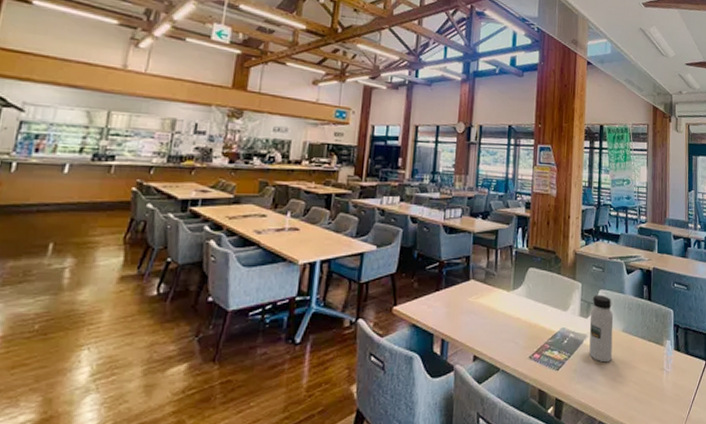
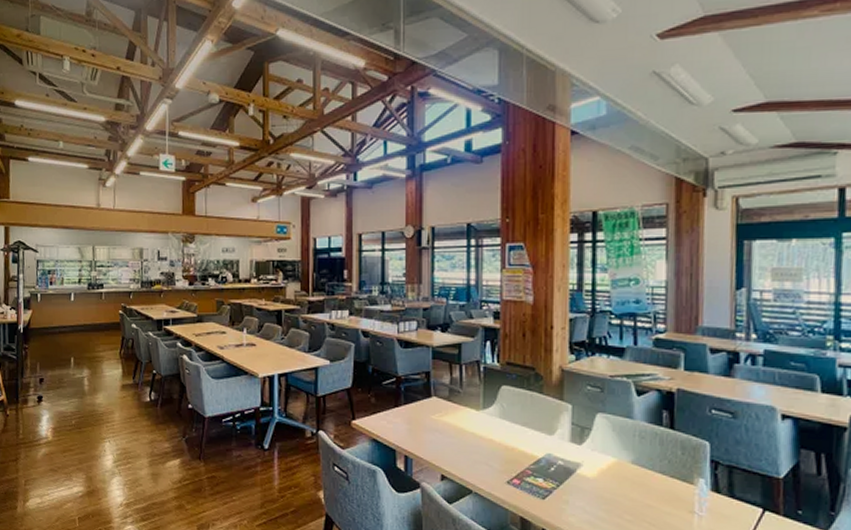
water bottle: present [589,295,614,363] -> none [584,418,618,497]

